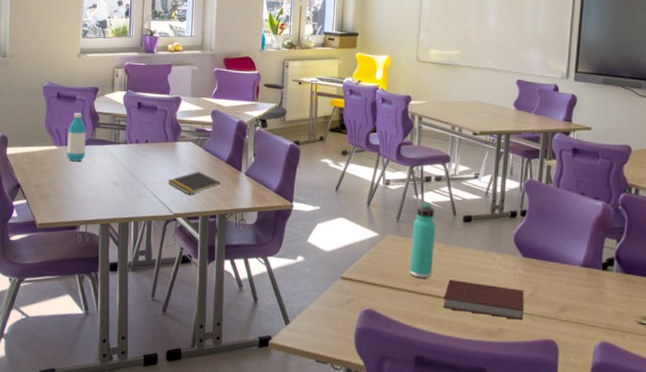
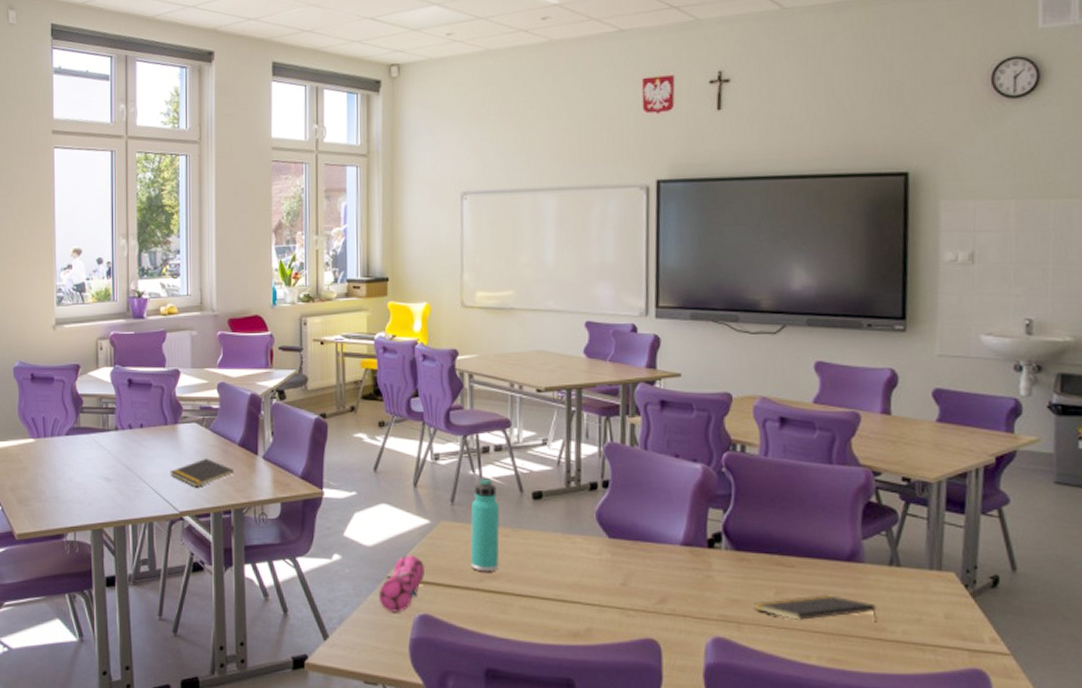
water bottle: present [66,113,87,162] -> none [45,397,68,456]
pencil case: none [333,260,371,307] -> present [379,554,424,613]
notebook: present [443,279,524,321] -> none [515,571,615,617]

